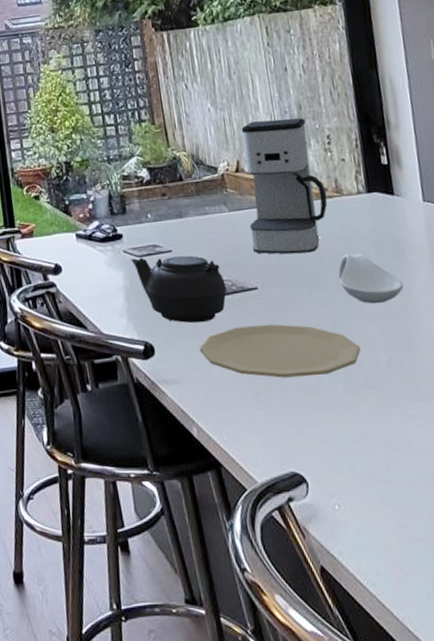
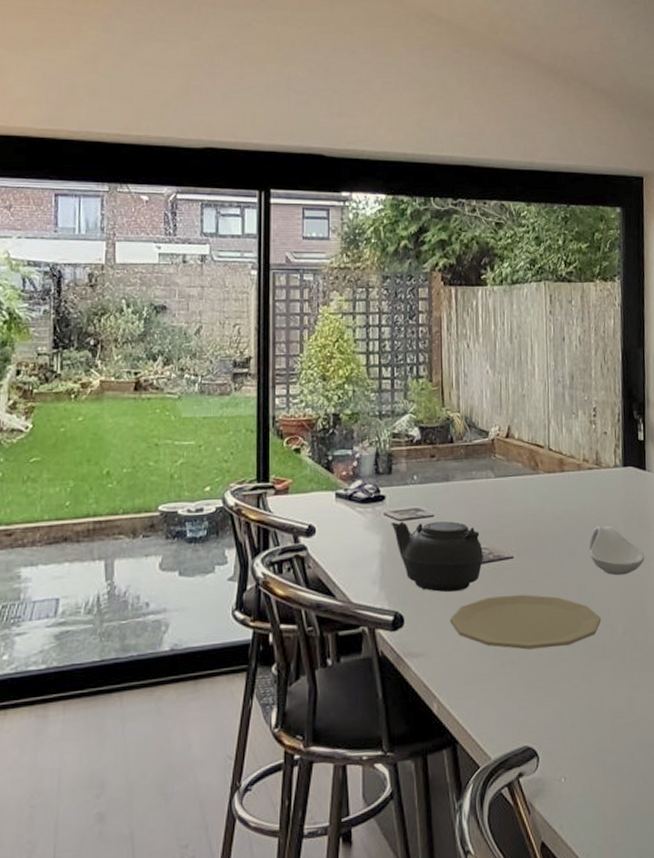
coffee maker: present [241,118,328,254] -> none [513,387,587,524]

